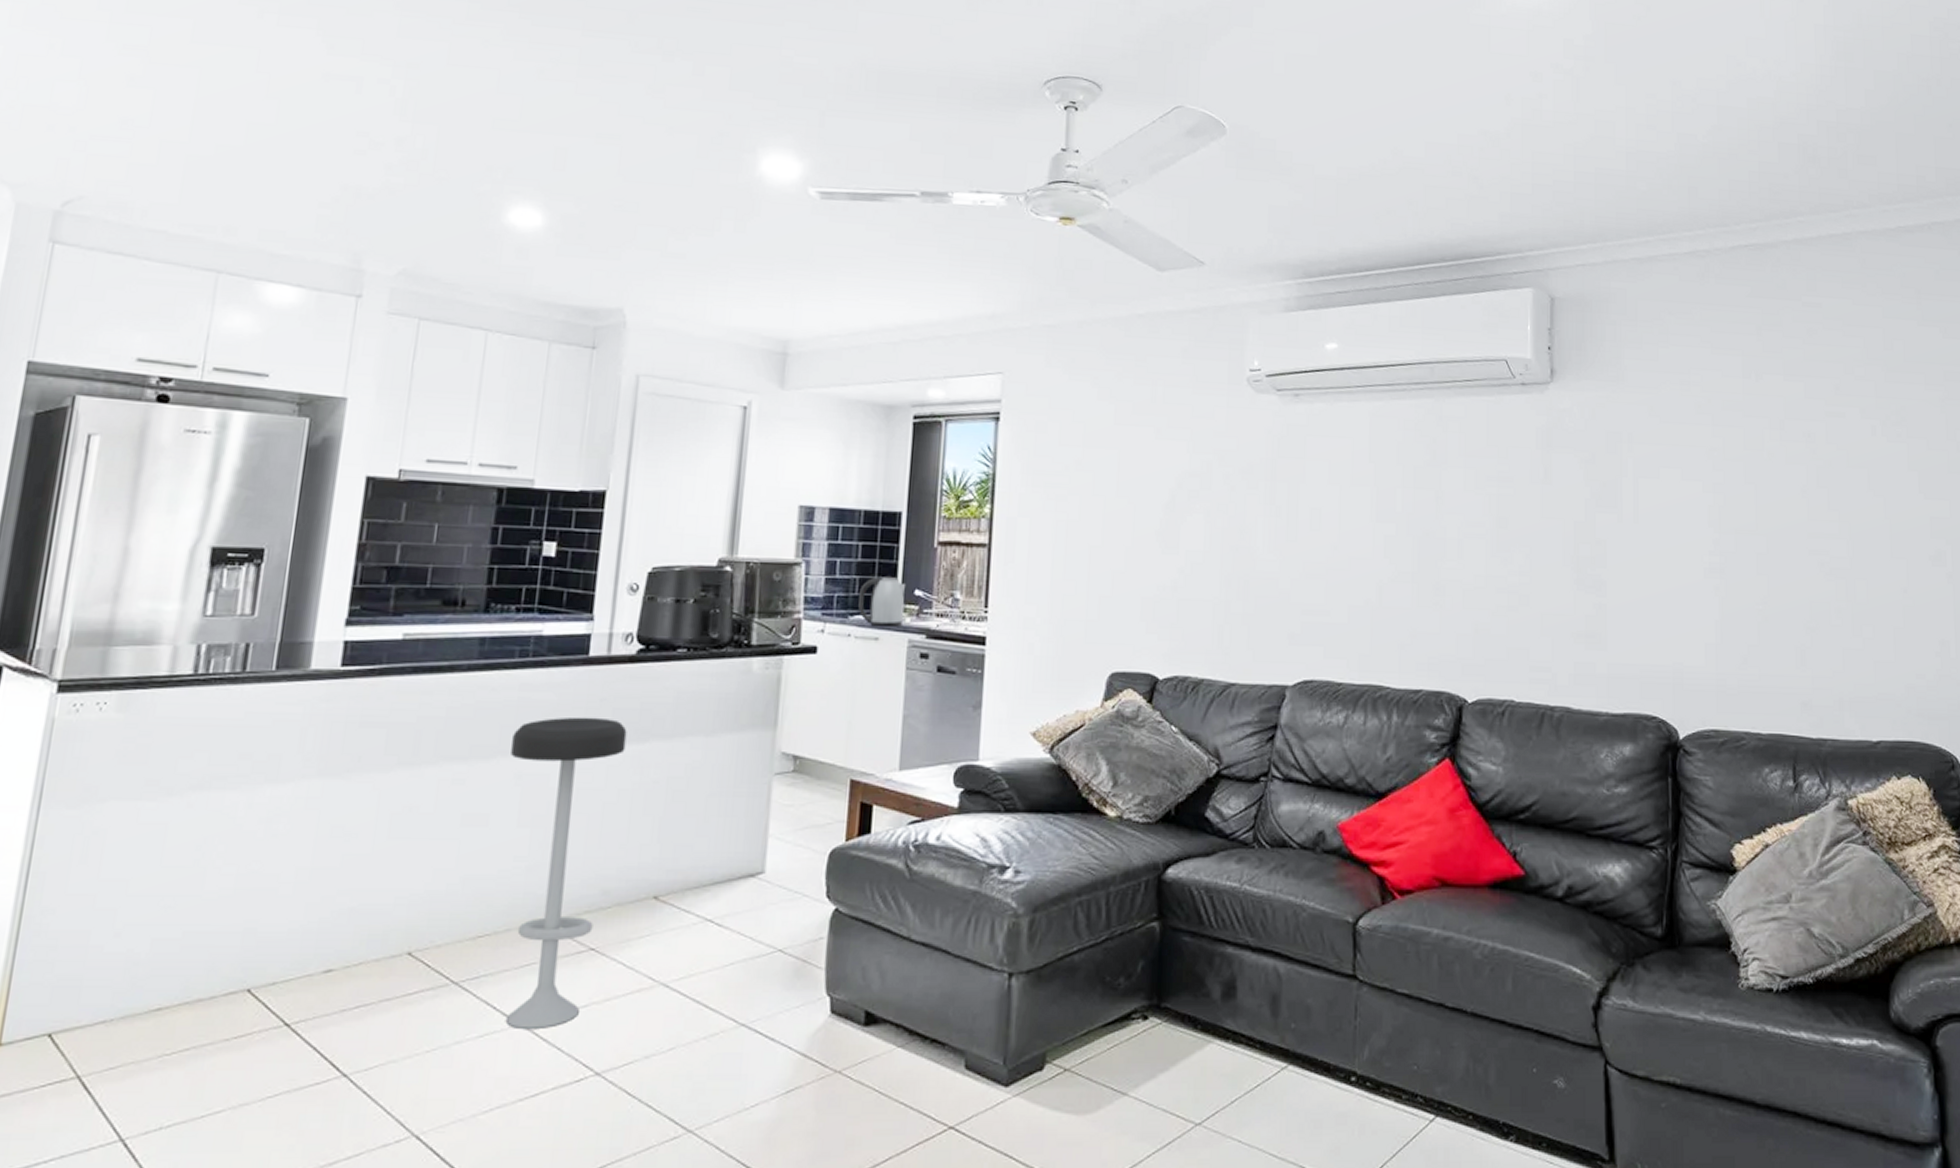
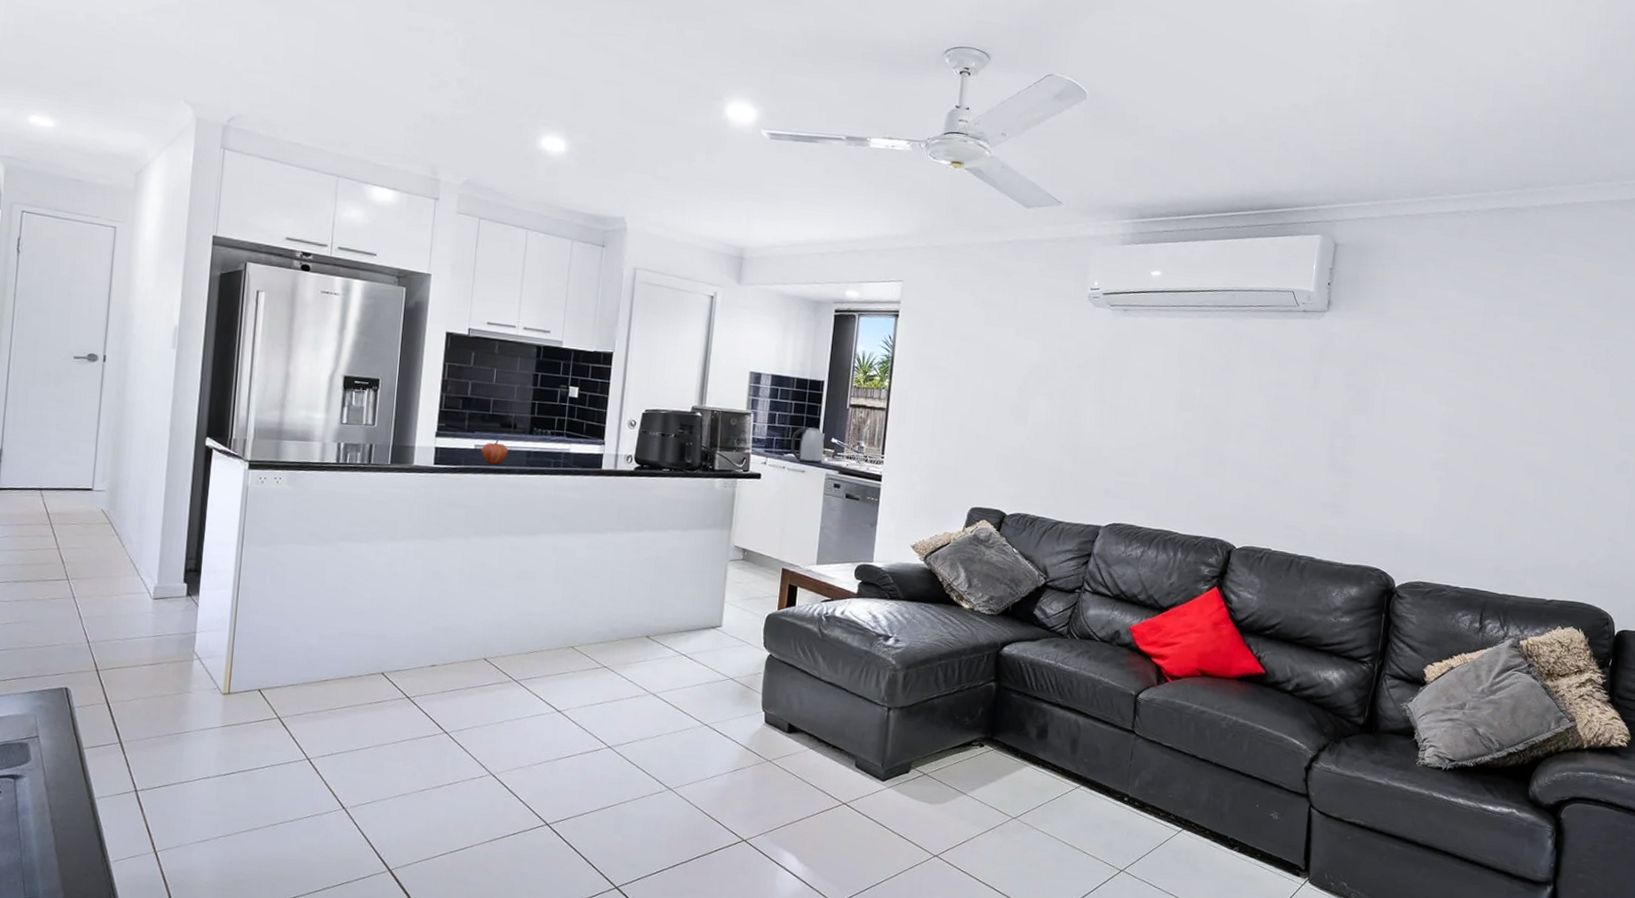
fruit: none [412,623,453,662] -> present [481,439,509,466]
bar stool: present [505,717,627,1029] -> none [548,510,628,715]

